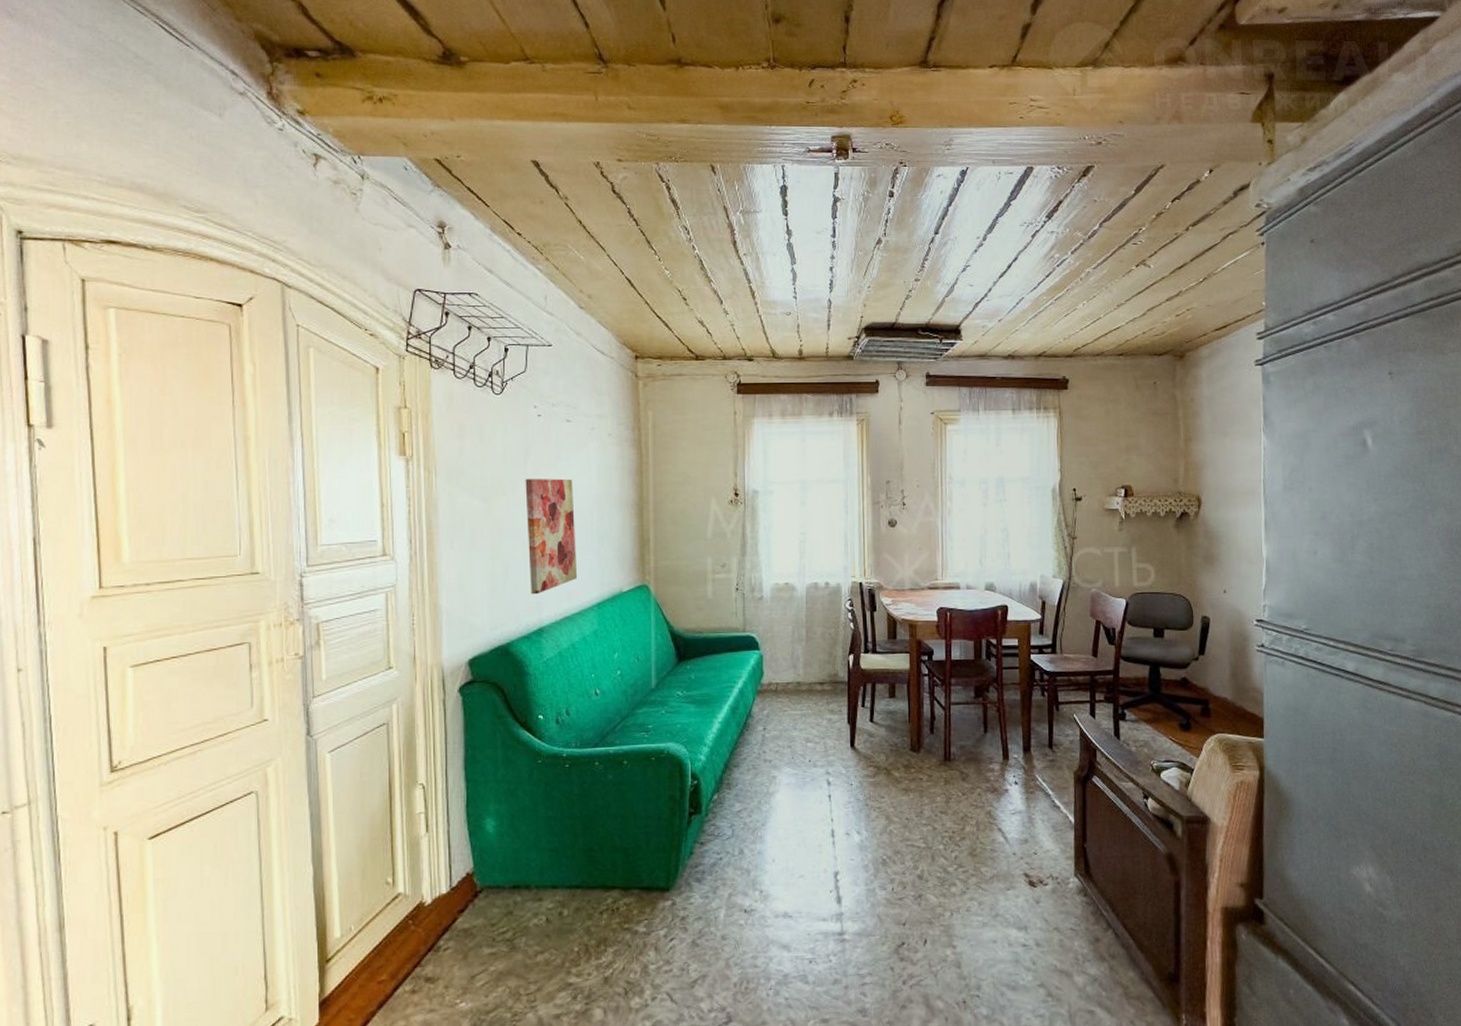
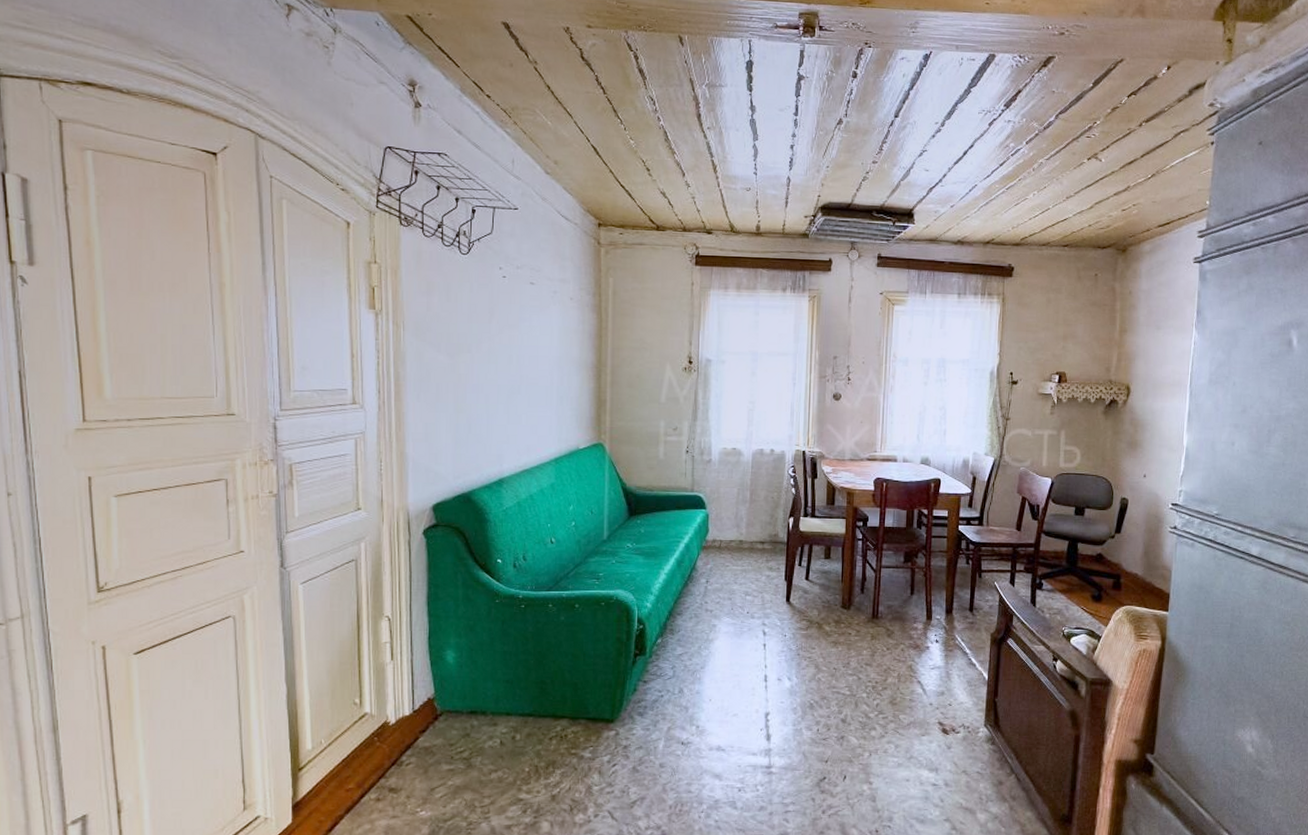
wall art: present [525,478,578,595] -> none [489,338,537,448]

